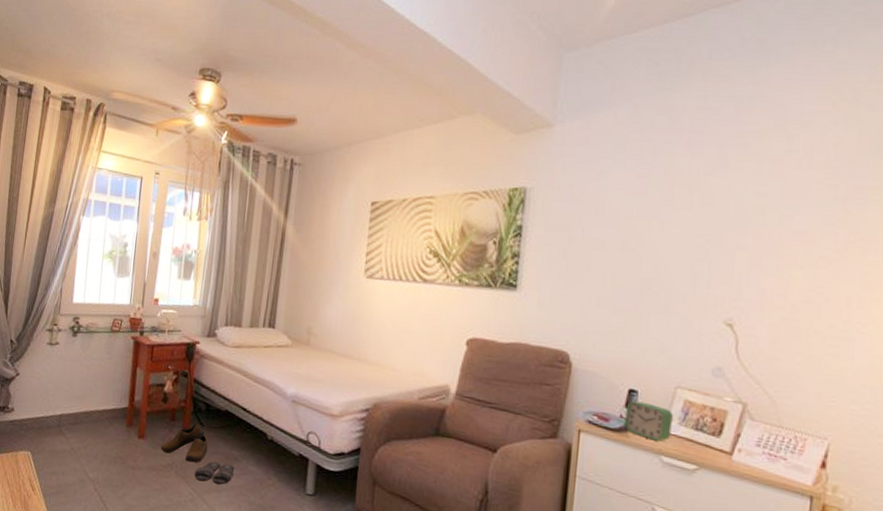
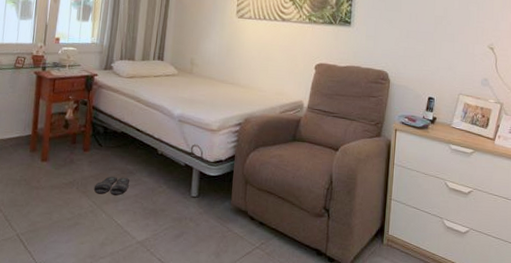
shoe: present [161,420,208,463] -> none [63,142,106,179]
alarm clock: present [624,401,673,441] -> none [426,105,457,134]

